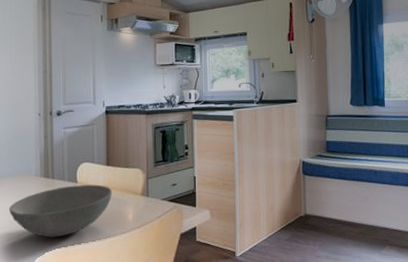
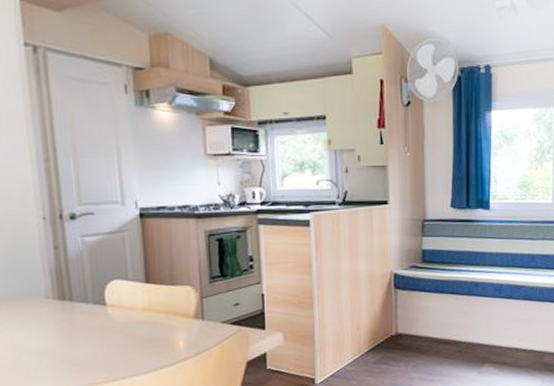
bowl: present [9,184,113,238] -> none [11,306,156,374]

